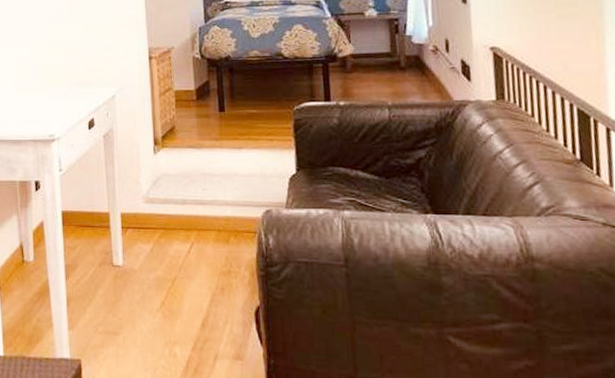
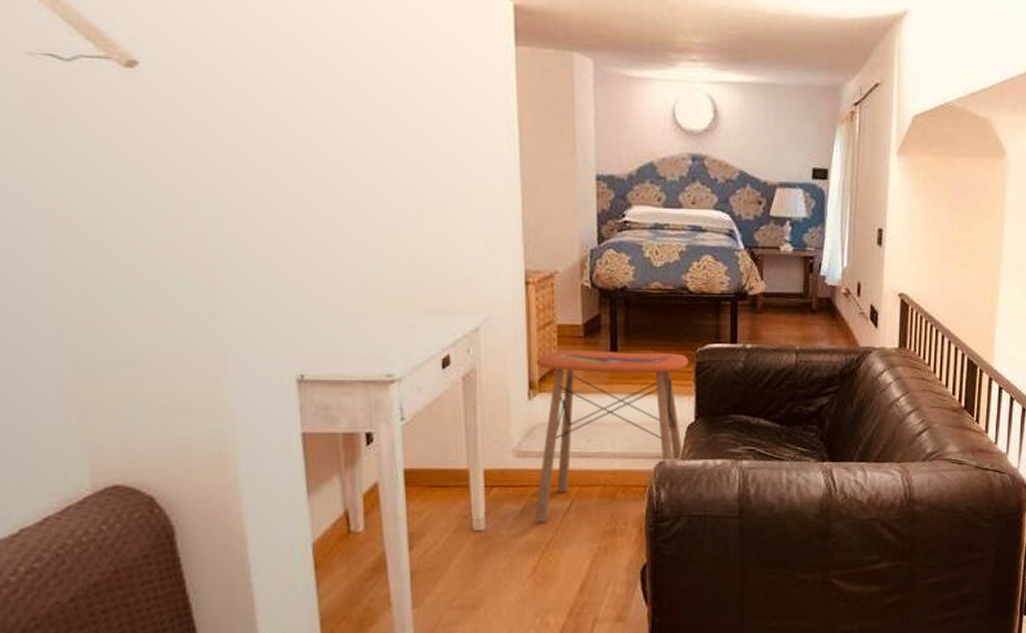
side table: none [159,111,288,261] -> present [535,349,690,522]

